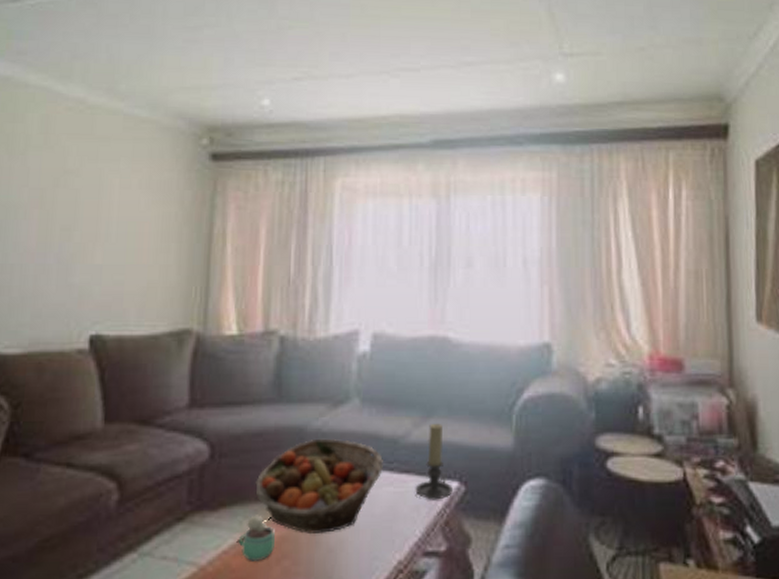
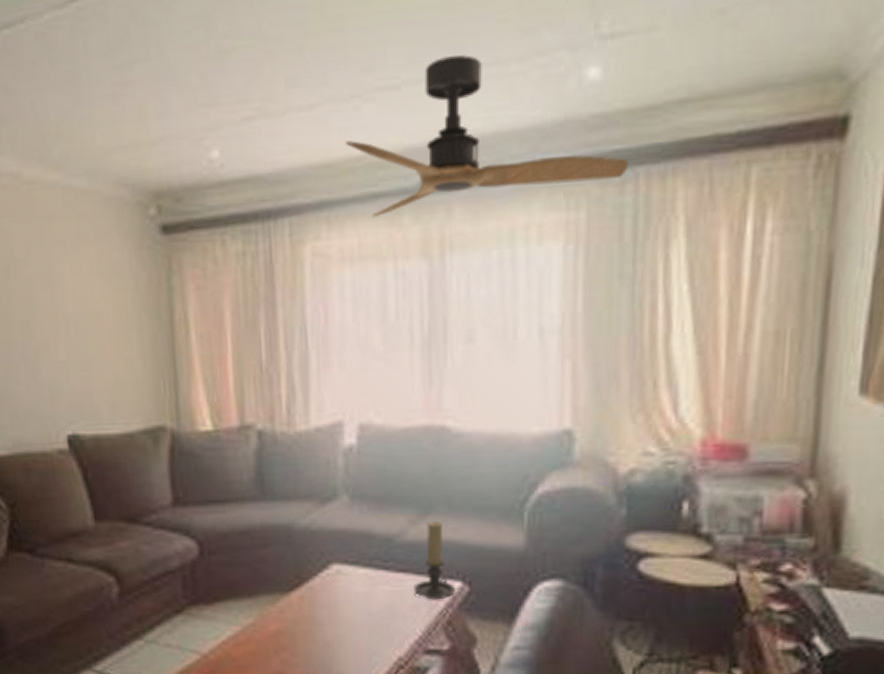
chocolate milk: present [239,515,275,561] -> none [236,609,272,652]
fruit basket: present [255,438,384,533] -> none [247,536,379,628]
ceiling fan: none [375,53,586,163] -> present [346,55,629,218]

